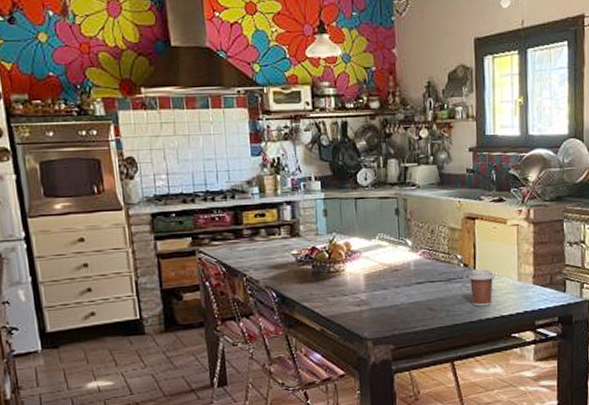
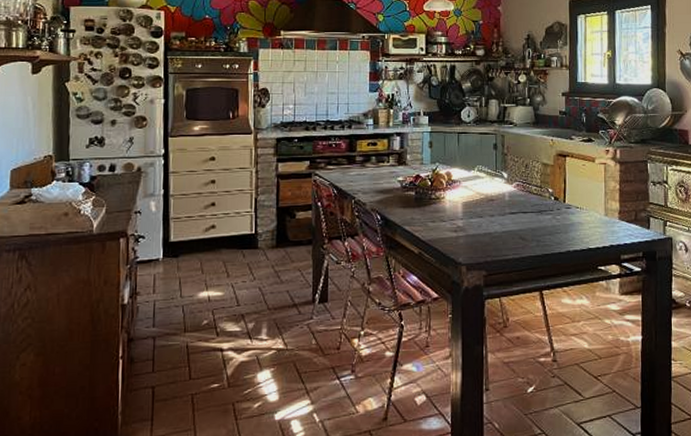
coffee cup: present [469,268,494,307] -> none [559,202,583,238]

